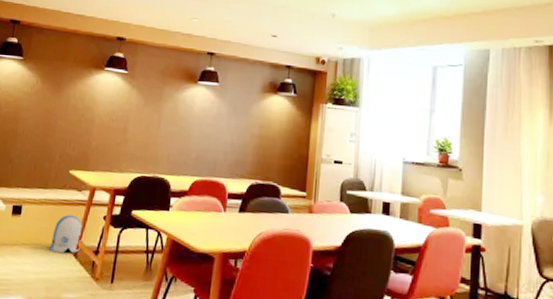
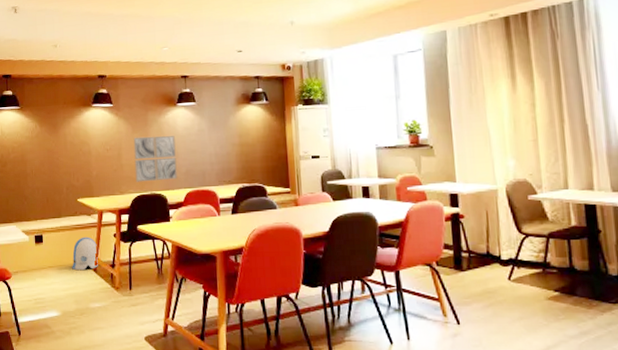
wall art: none [138,111,190,164] -> present [133,136,177,182]

